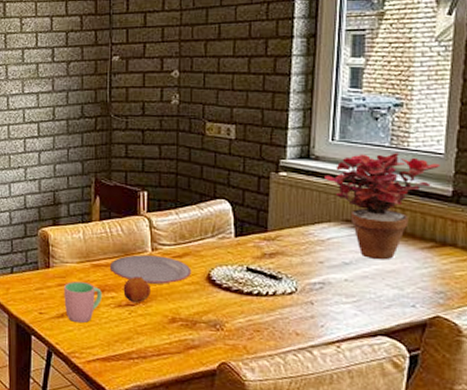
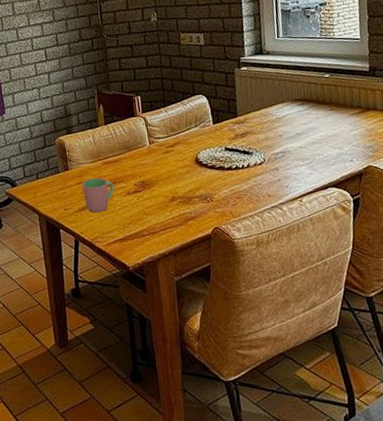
plate: present [109,254,192,285] -> none [117,147,183,173]
fruit: present [123,276,150,303] -> none [130,166,153,189]
potted plant: present [325,153,440,260] -> none [275,42,358,128]

